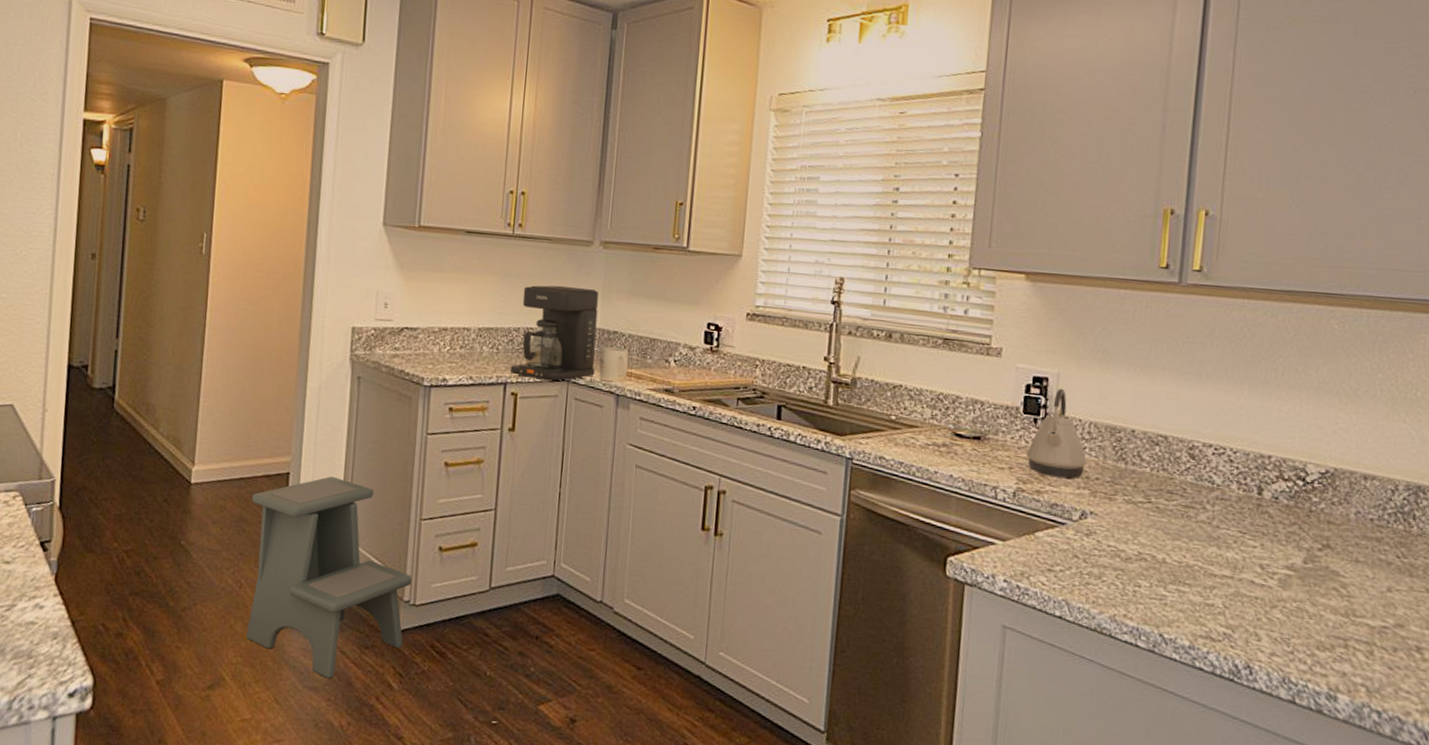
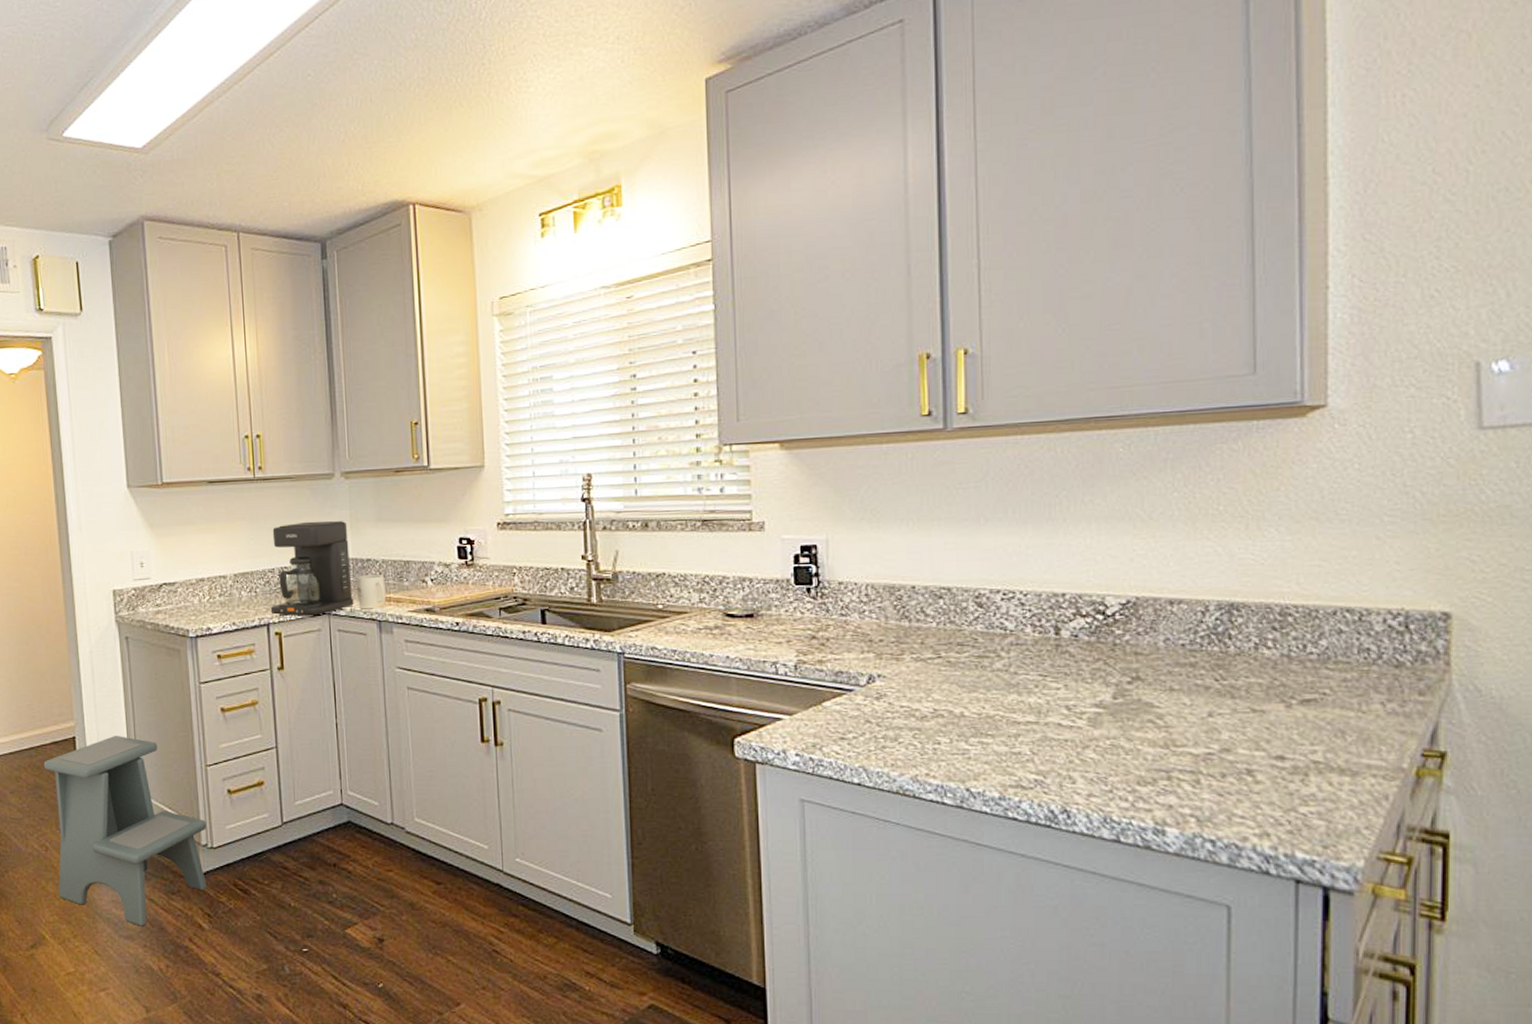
kettle: present [1026,388,1087,479] -> none [804,554,868,645]

